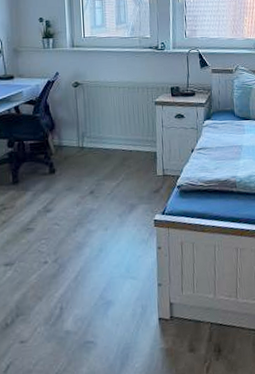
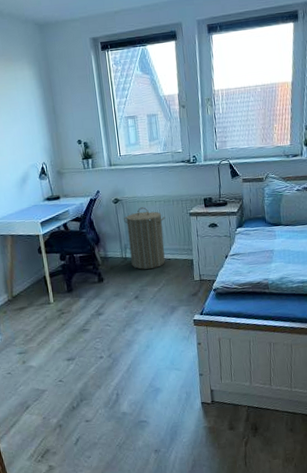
laundry hamper: none [82,93,129,161] -> present [123,207,166,270]

